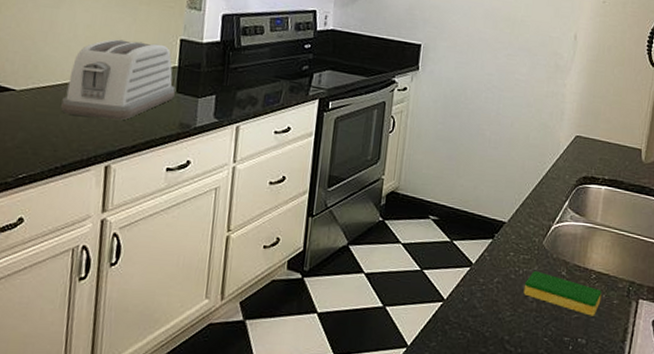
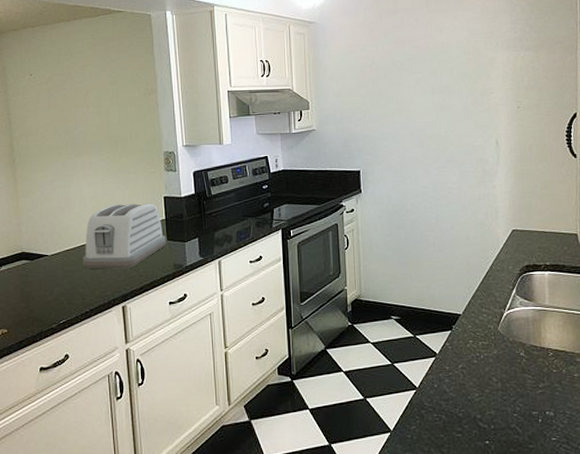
dish sponge: present [523,271,602,316] -> none [487,355,562,390]

